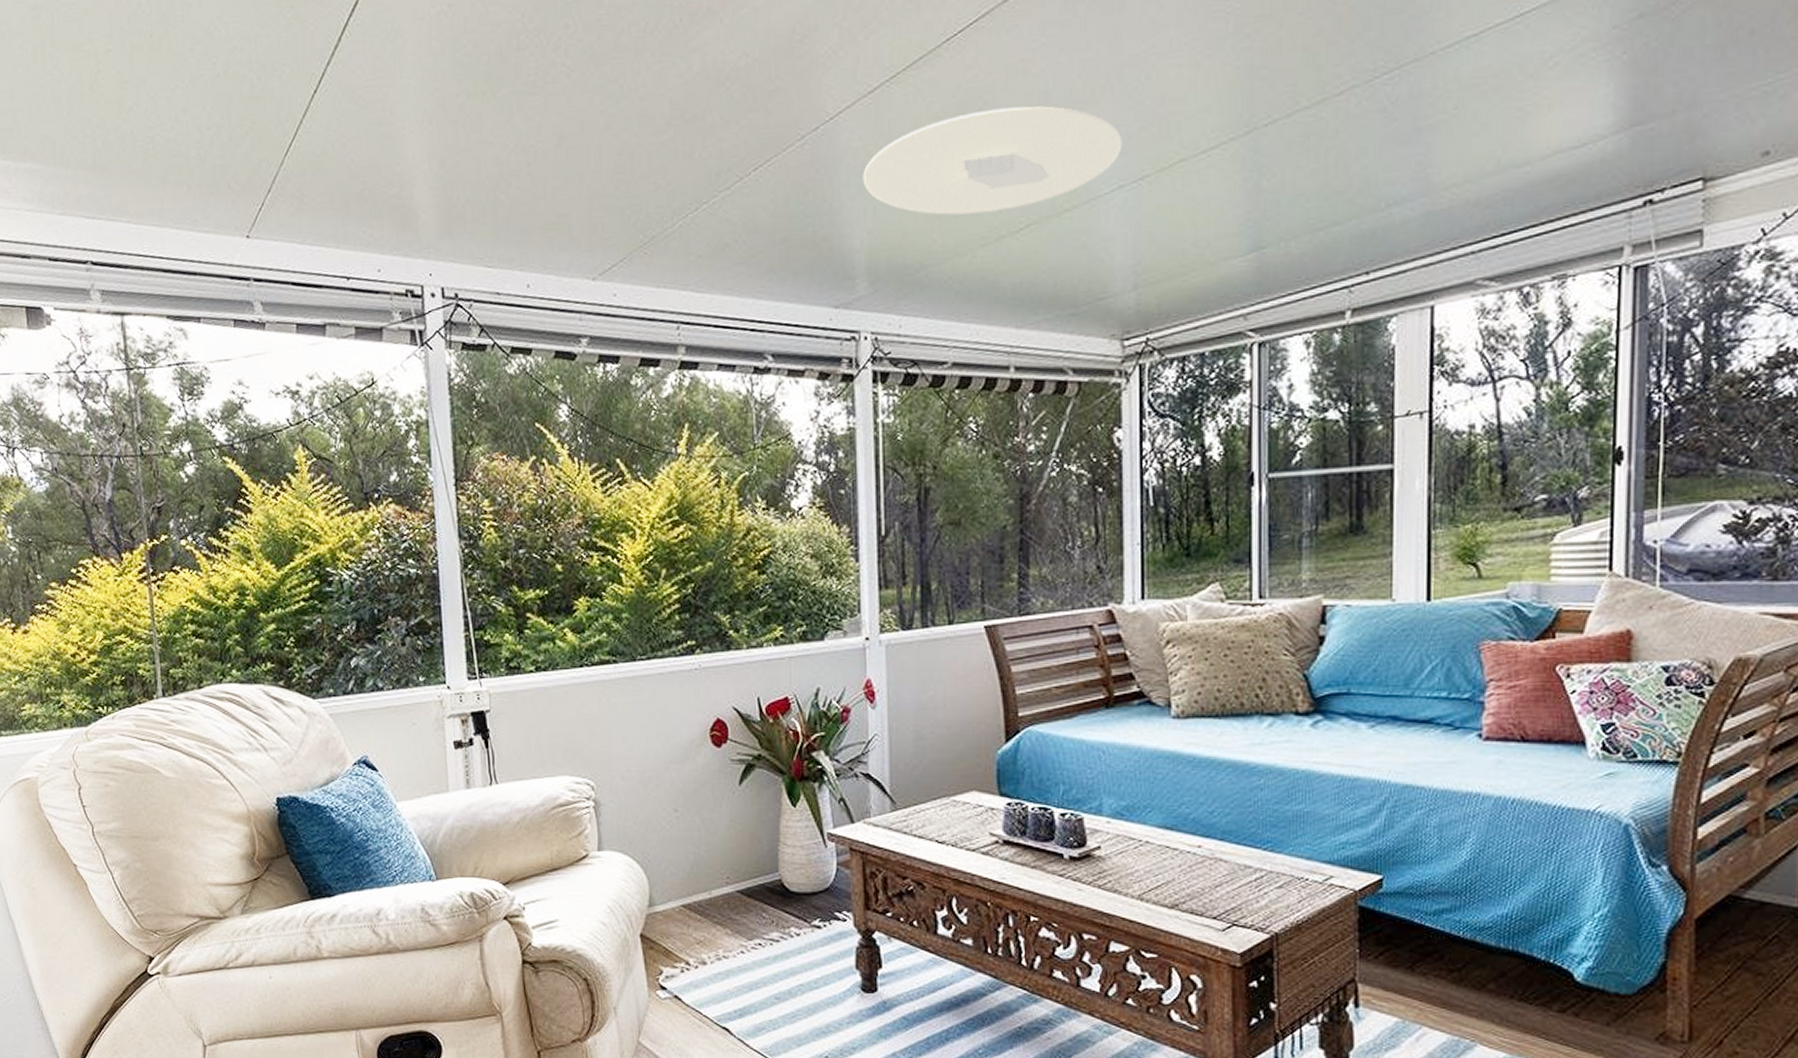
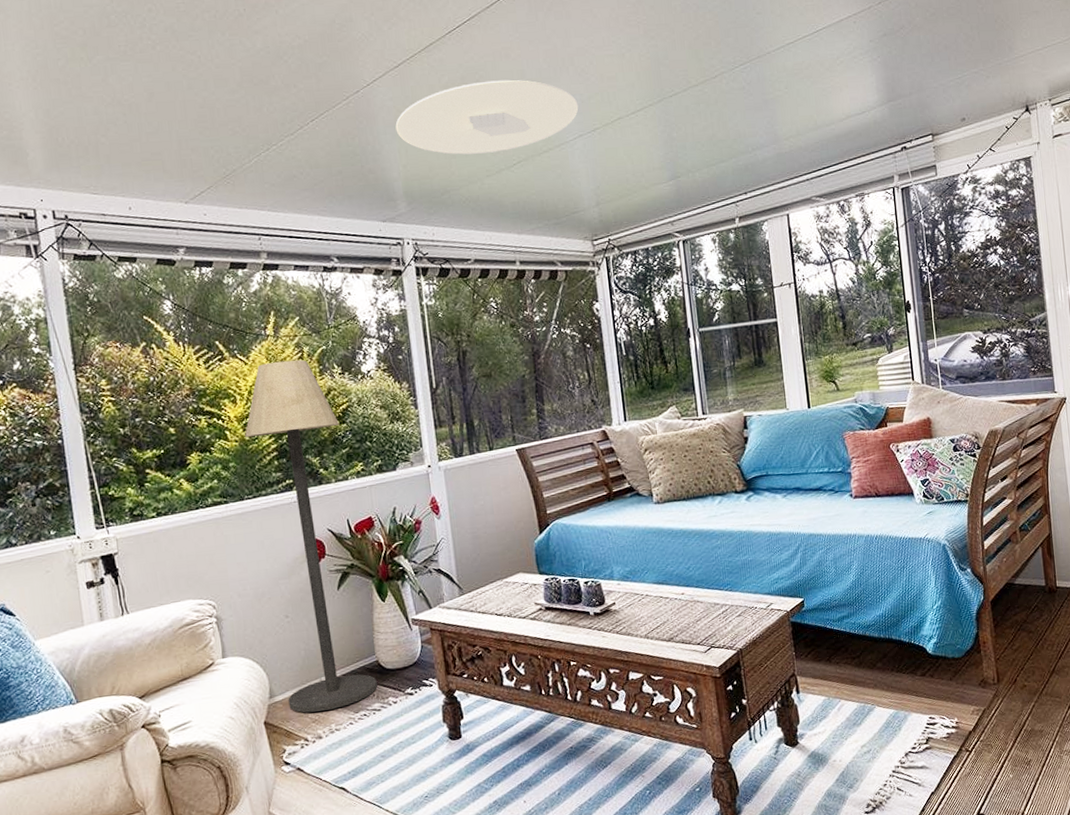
floor lamp: none [643,487,778,932] -> present [245,359,378,713]

